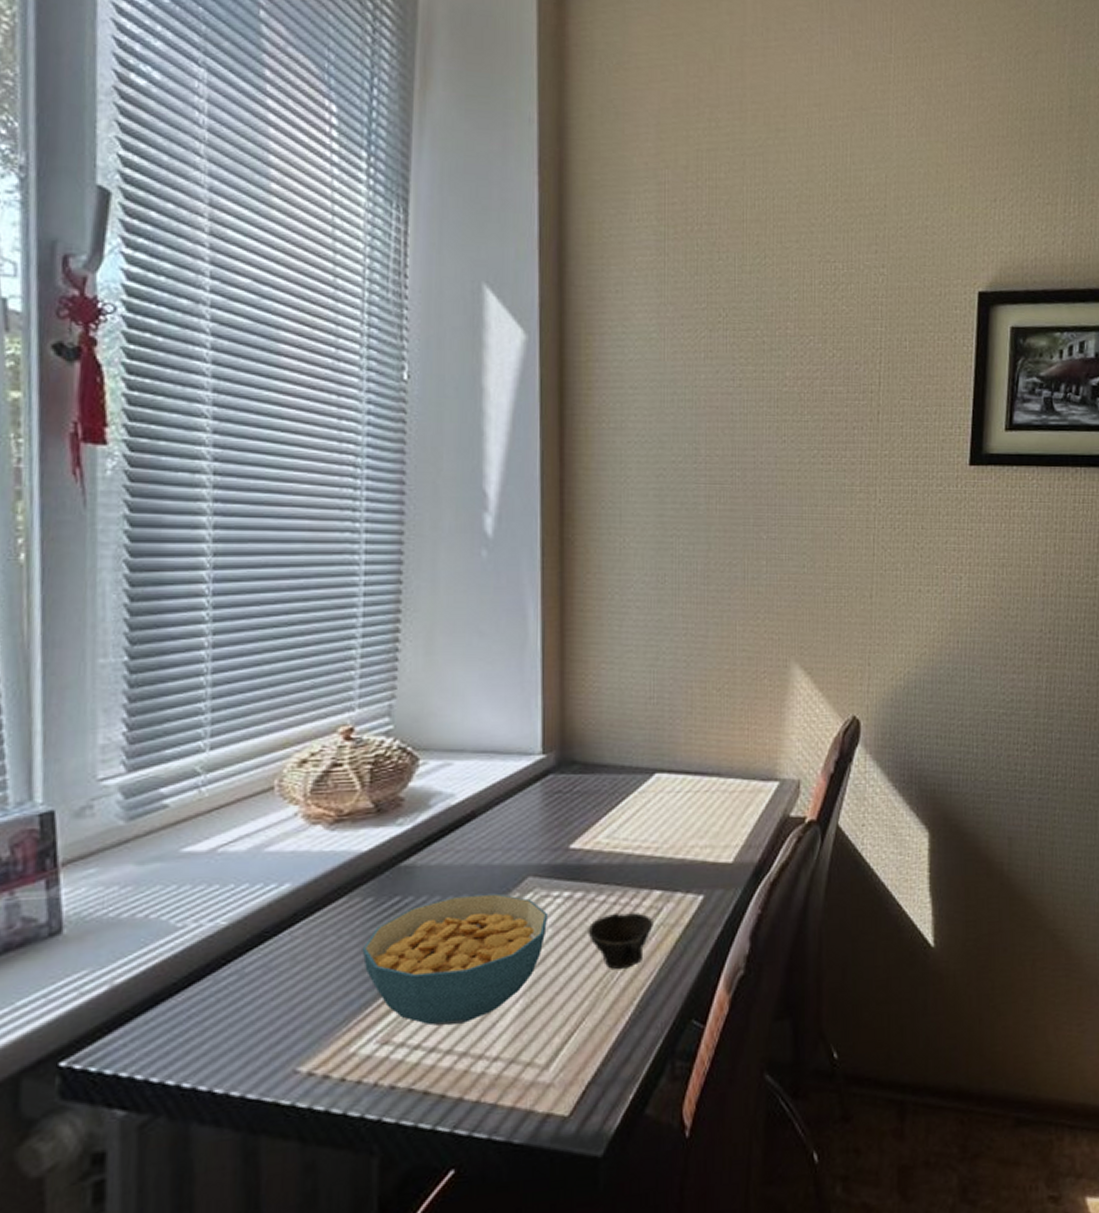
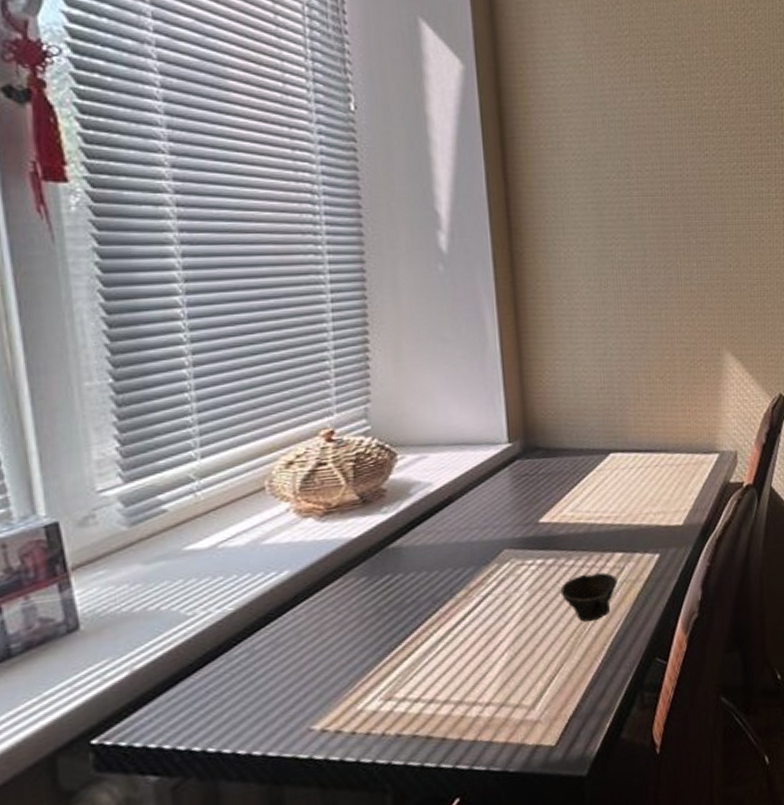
cereal bowl: present [362,893,549,1026] -> none [360,565,525,681]

